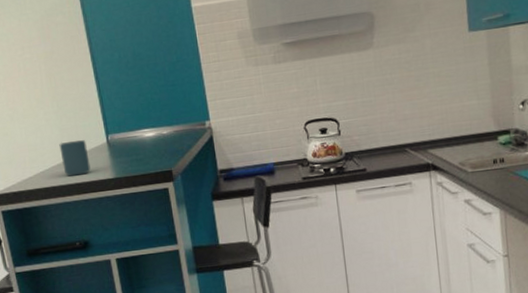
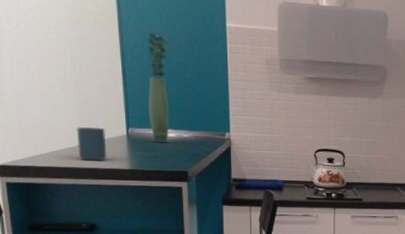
vase: none [115,27,149,145] -> present [147,29,170,143]

